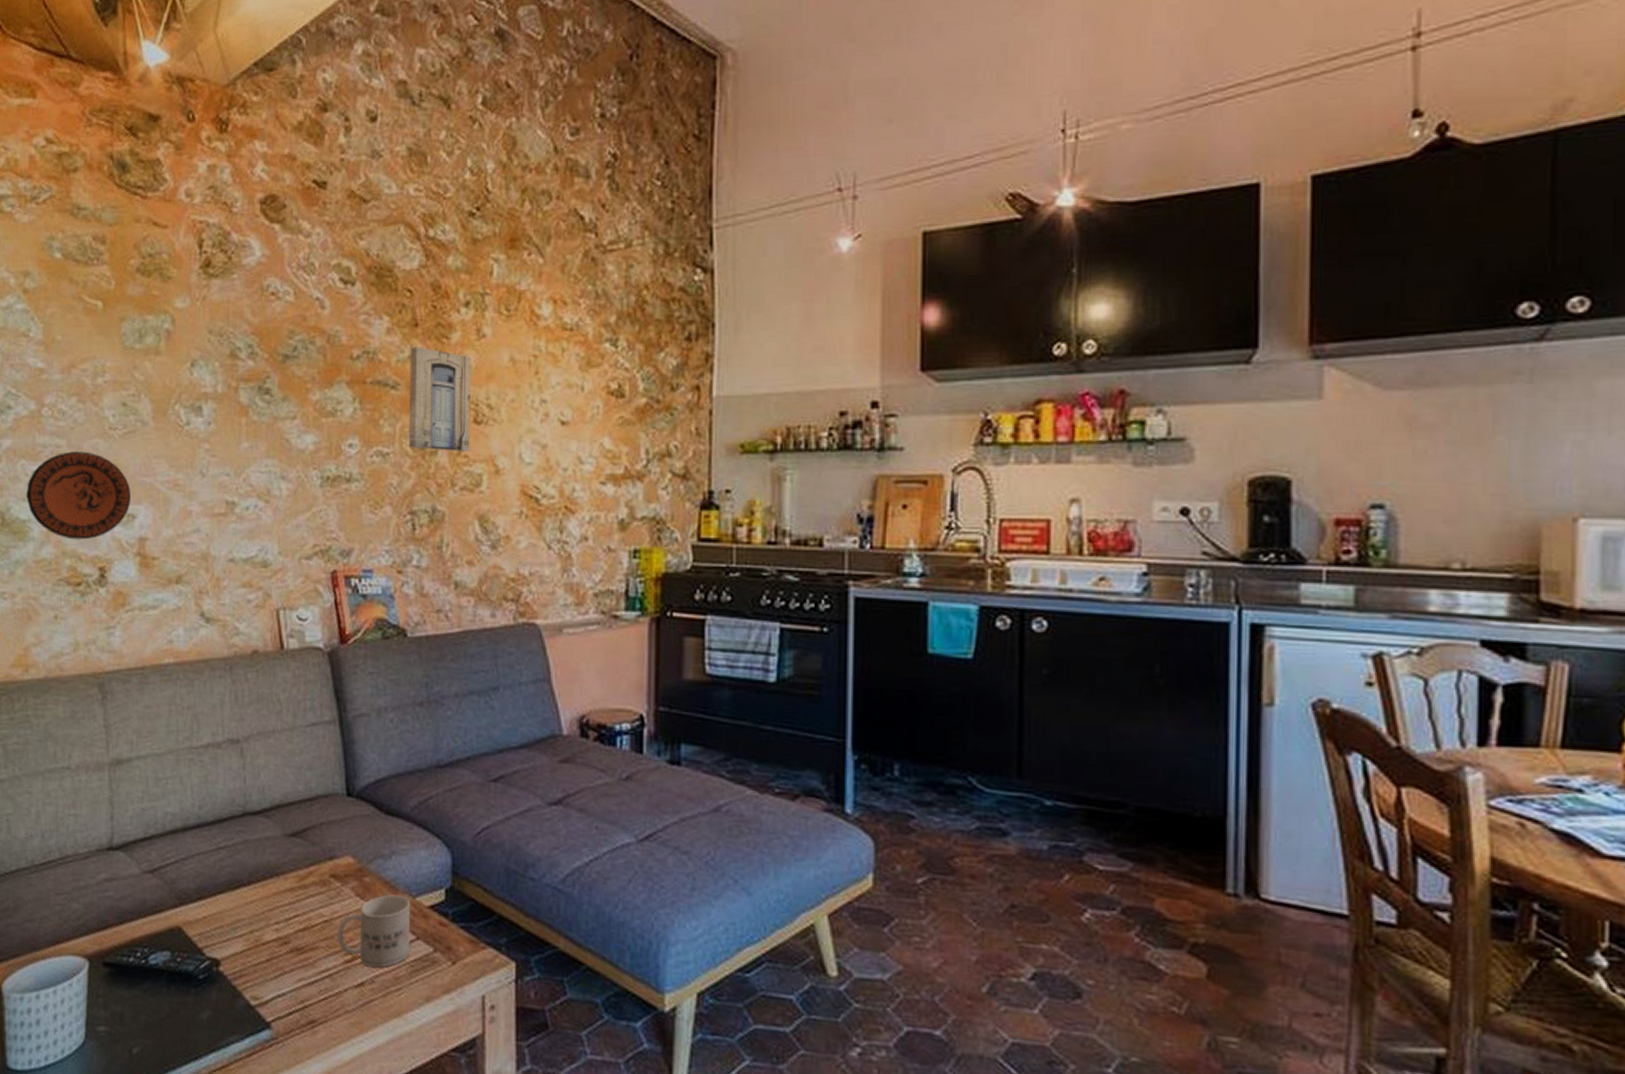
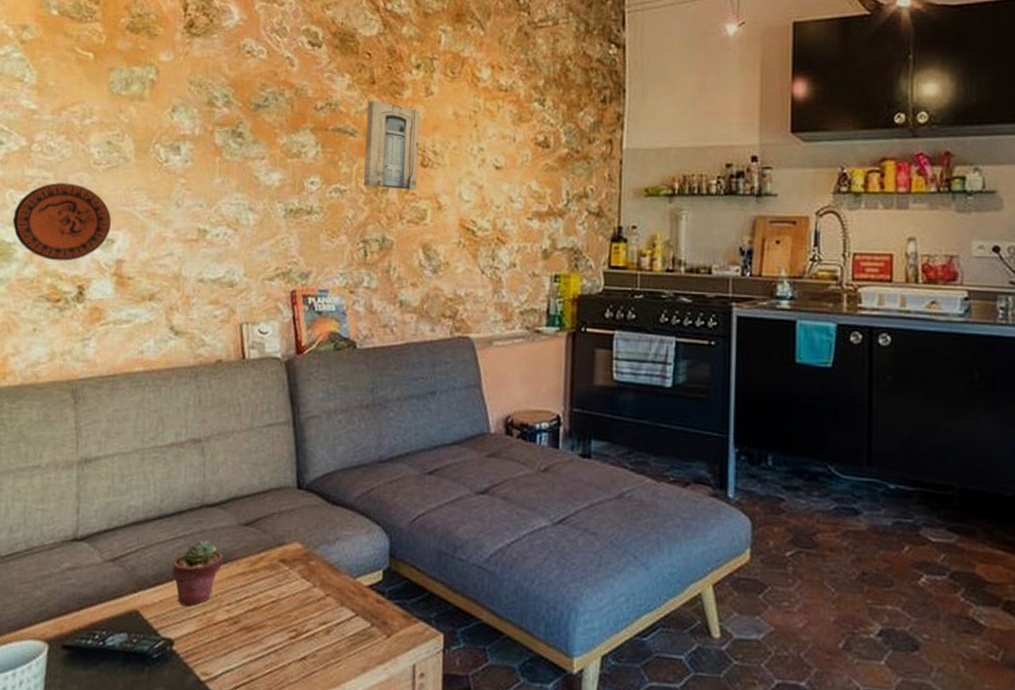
potted succulent: none [216,851,269,924] -> present [173,540,223,606]
mug: present [338,894,411,968] -> none [284,576,352,643]

